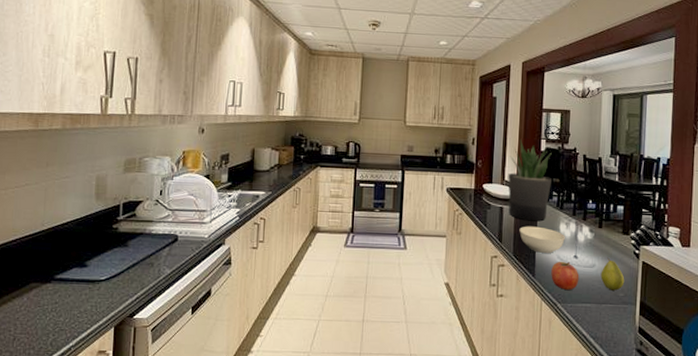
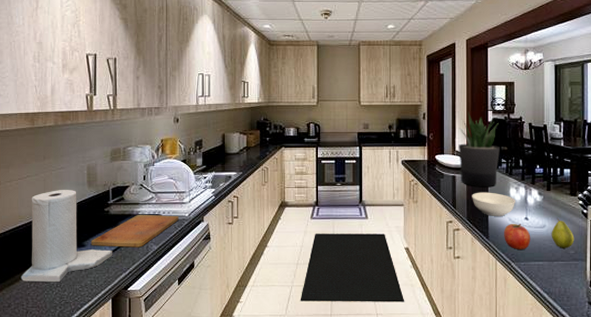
paper towel: none [9,201,120,307] -> present [20,190,113,283]
cutting board: none [94,233,197,271] -> present [90,214,179,248]
floor mat: none [327,263,441,343] -> present [300,233,404,302]

